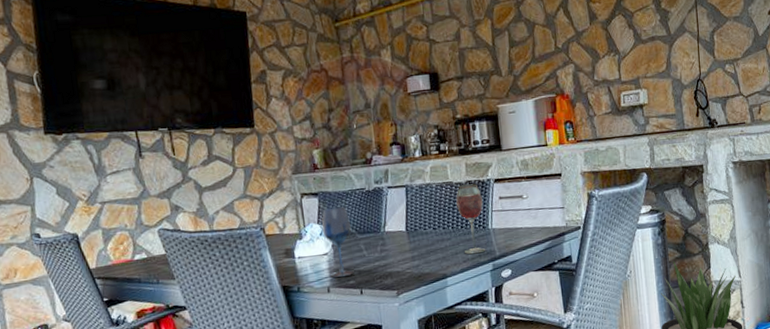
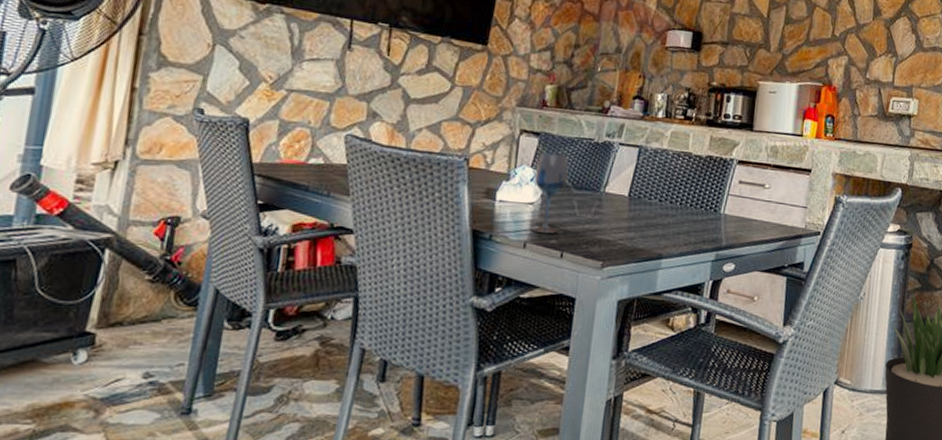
wineglass: present [456,183,486,255] -> none [687,158,721,239]

